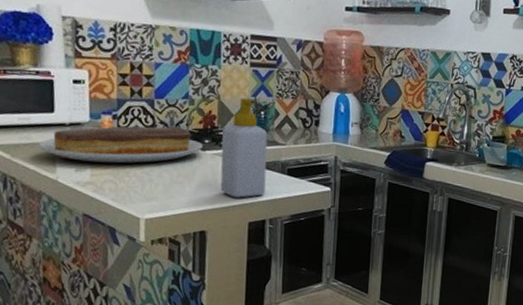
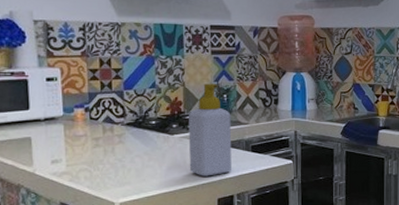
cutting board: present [38,126,203,164] -> none [15,115,171,153]

